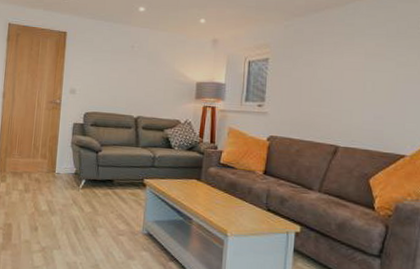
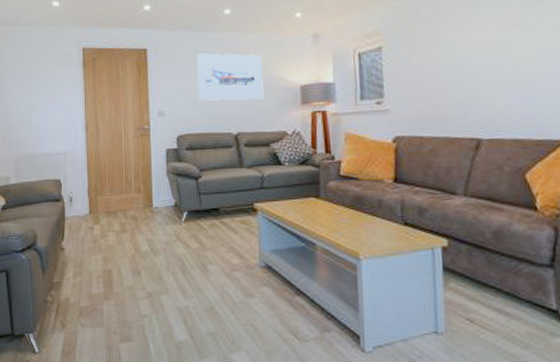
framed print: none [107,43,167,90] -> present [197,53,264,101]

